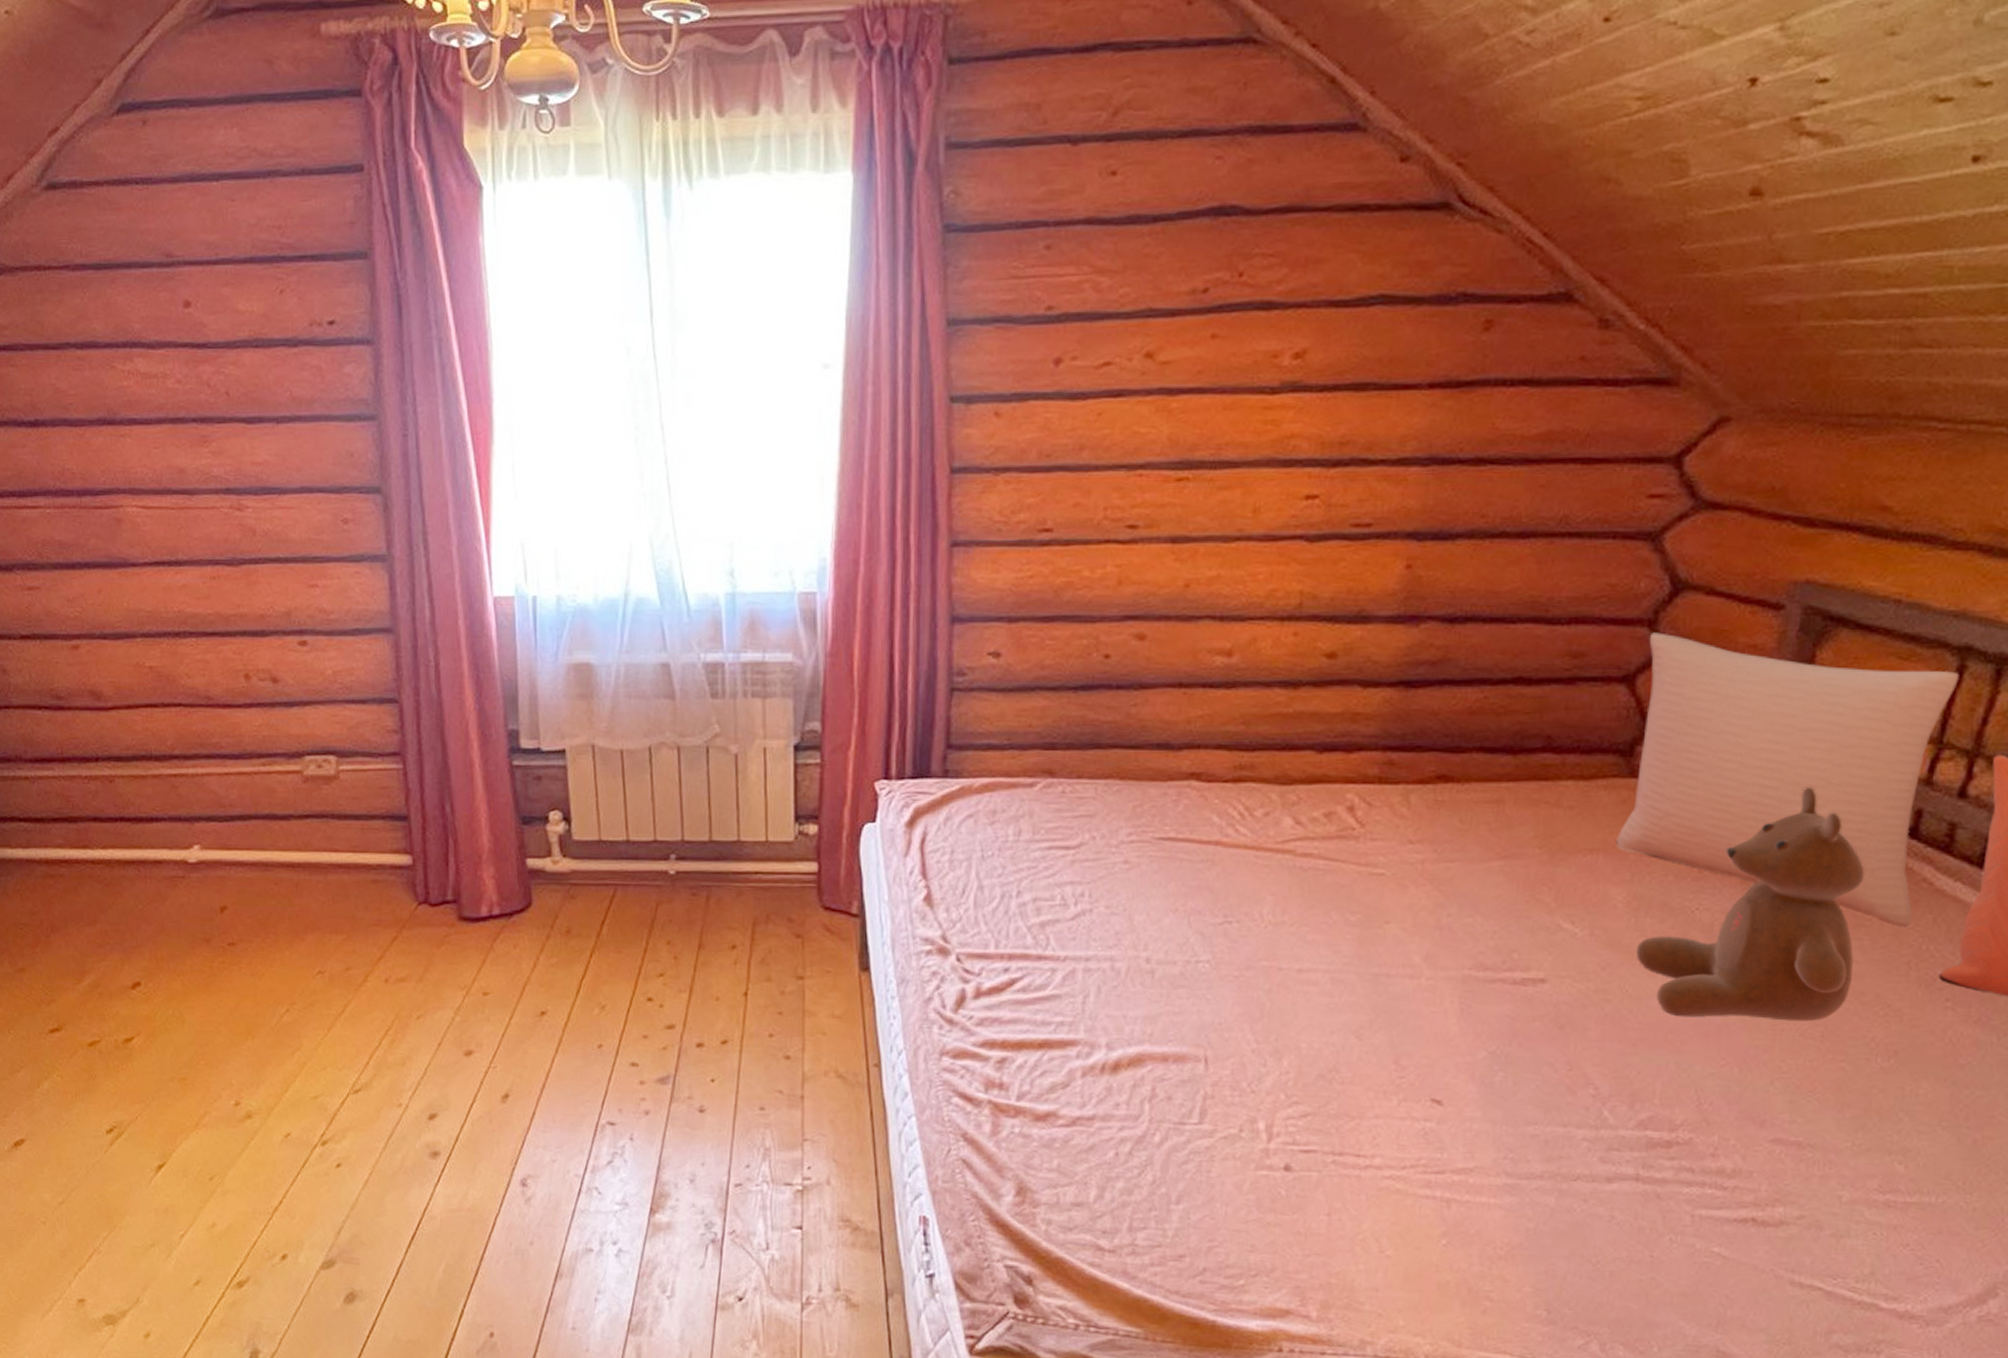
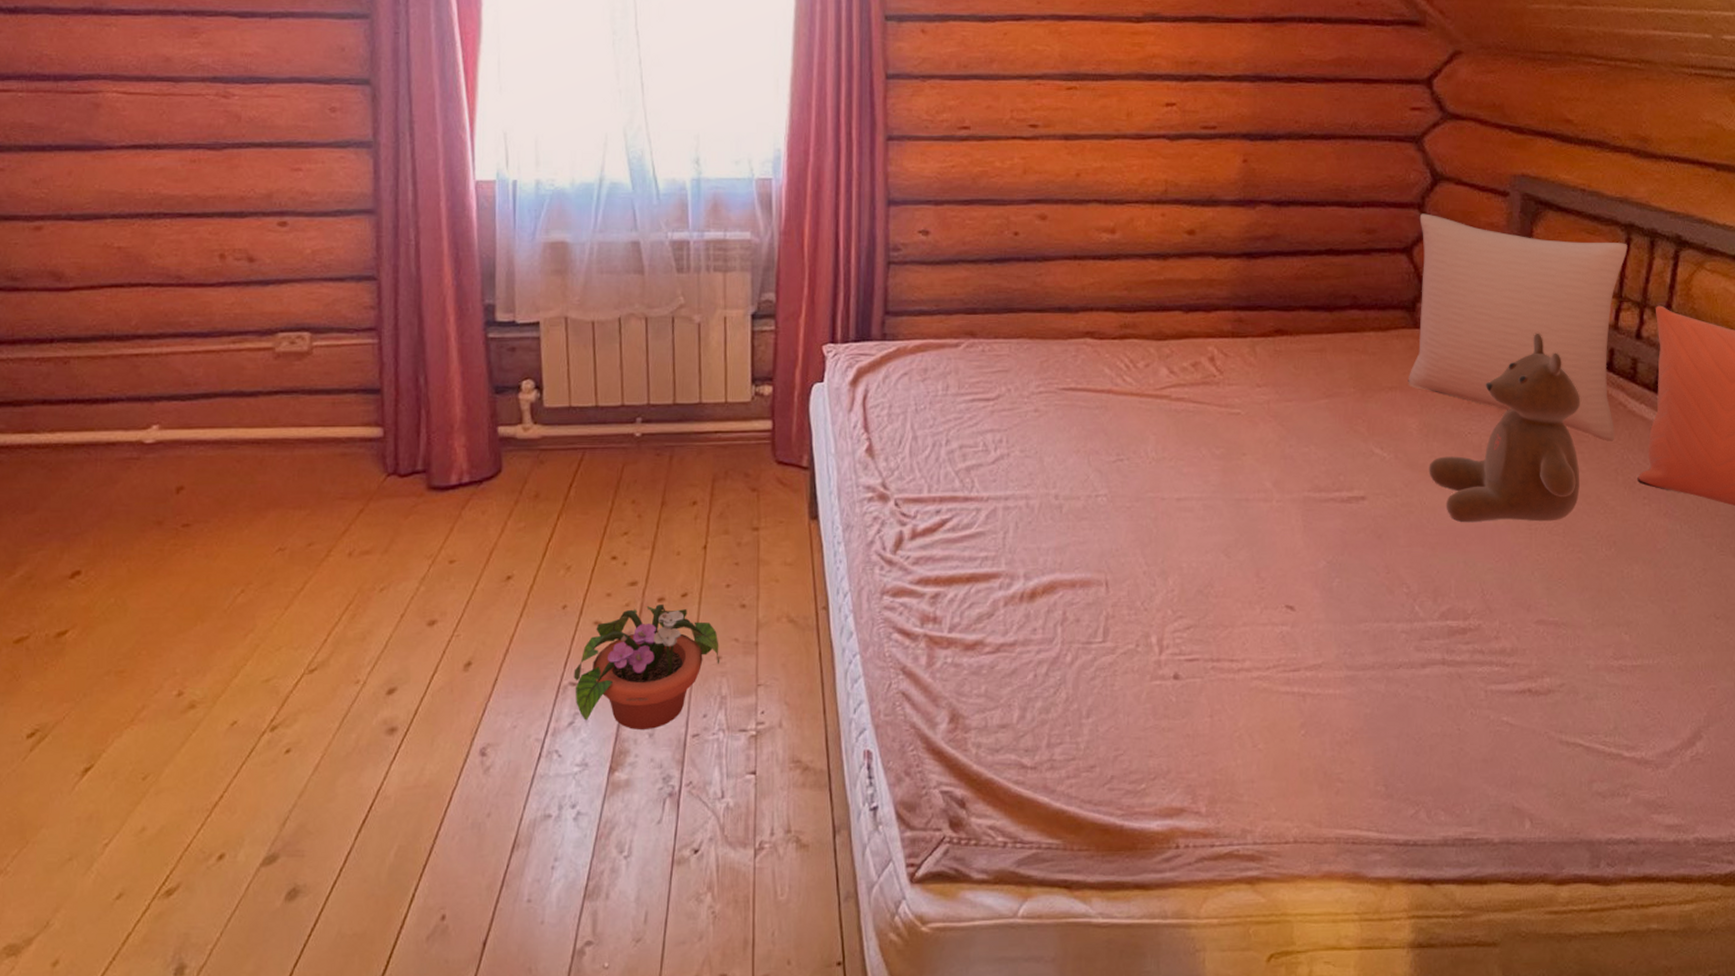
potted flower: none [611,1050,764,1176] -> present [574,605,720,731]

